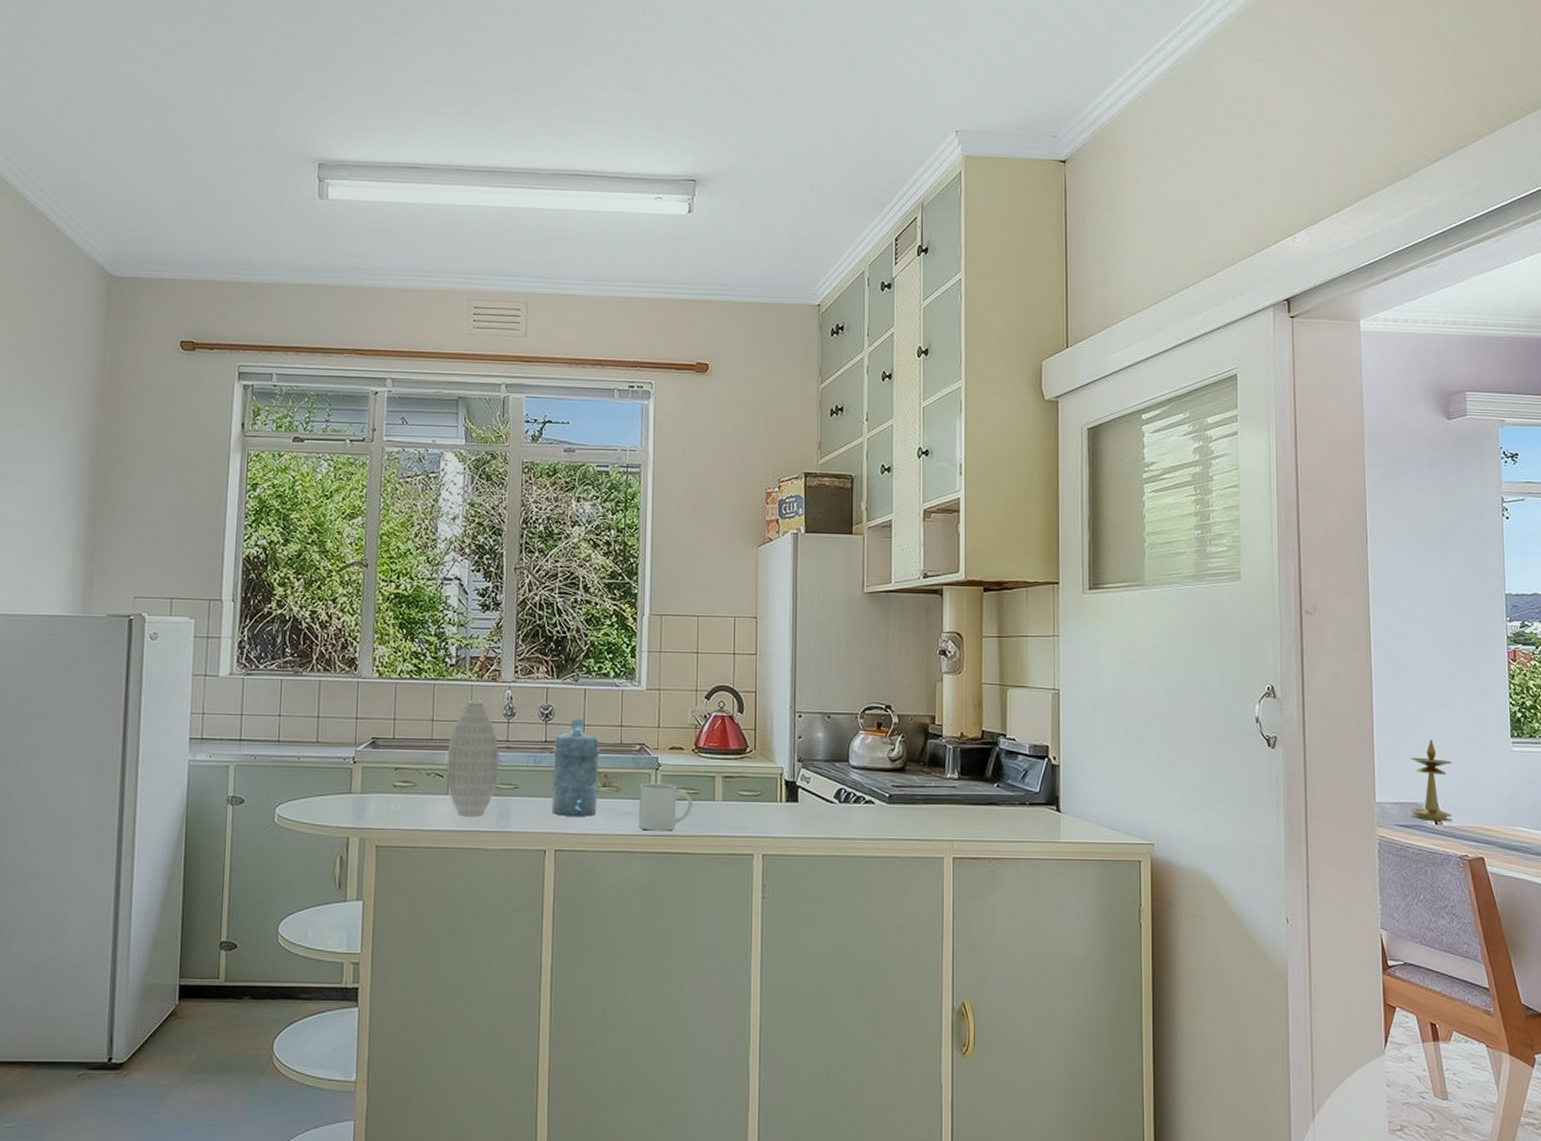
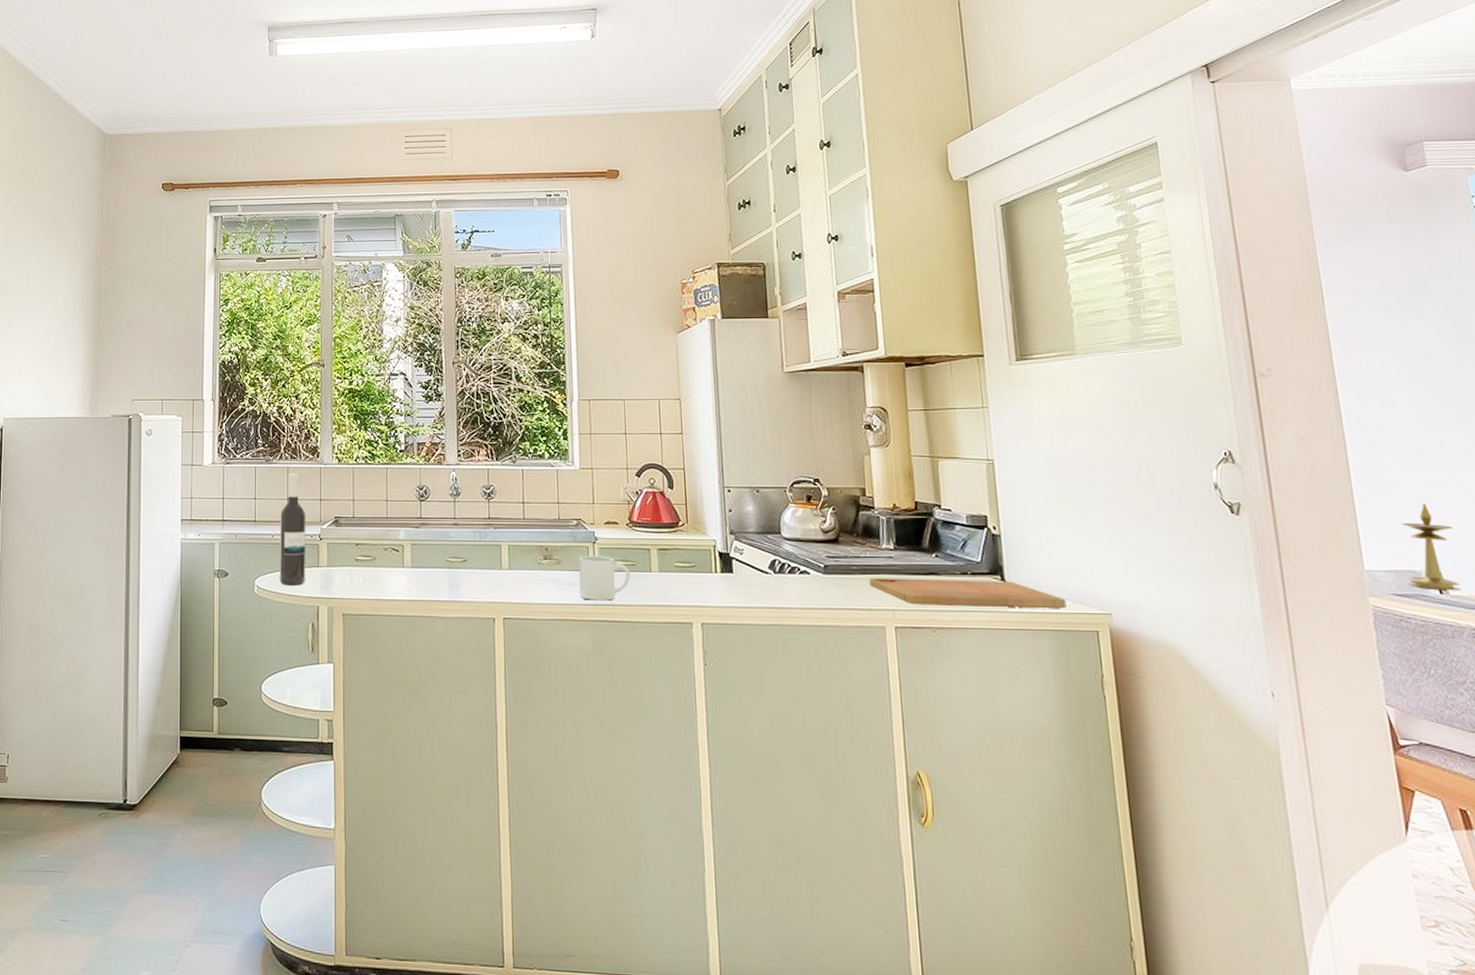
wine bottle: none [304,687,338,816] -> present [279,473,305,587]
vase: present [446,701,499,817] -> none [401,482,448,588]
canister: present [551,718,600,816] -> none [495,496,541,587]
cutting board: none [932,807,1114,838] -> present [869,577,1067,608]

